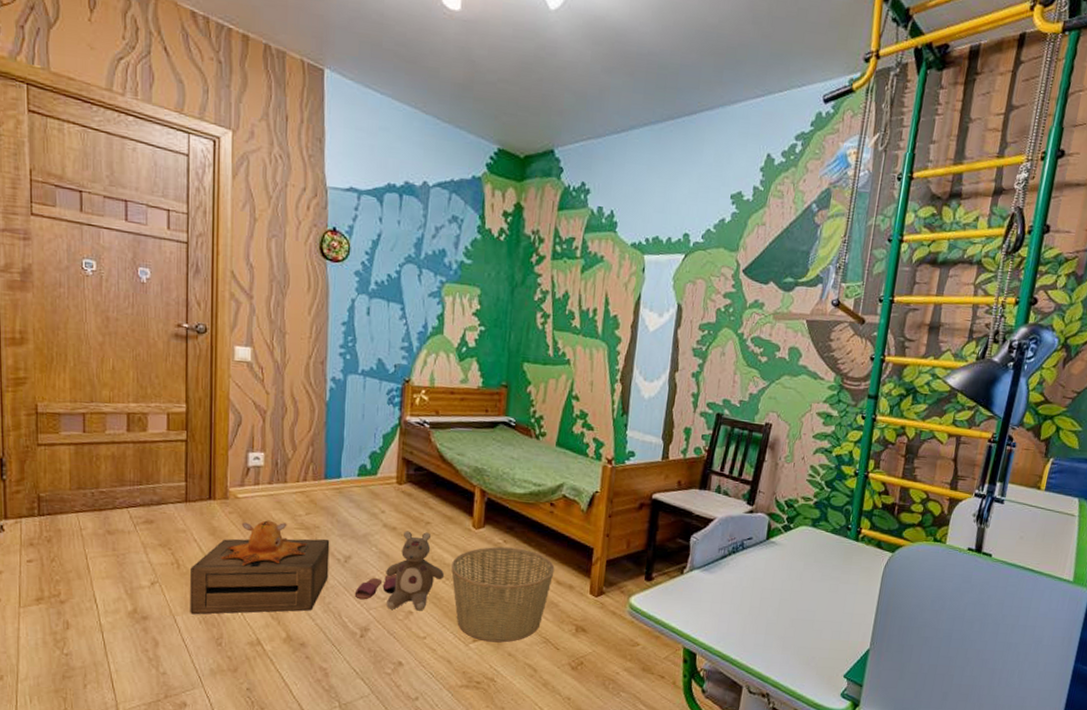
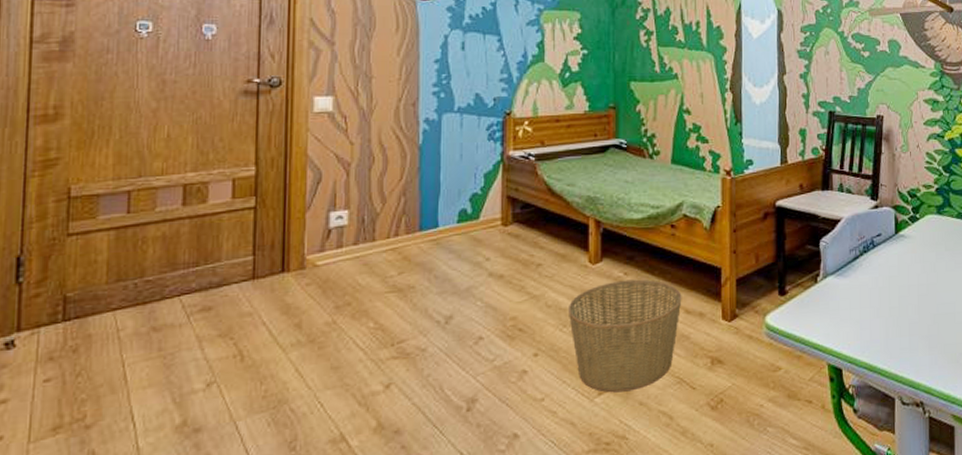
toy box: present [190,520,330,614] -> none [256,287,428,415]
slippers: present [354,574,398,600] -> none [458,329,508,365]
stuffed bear: present [386,531,445,611] -> none [494,275,561,372]

